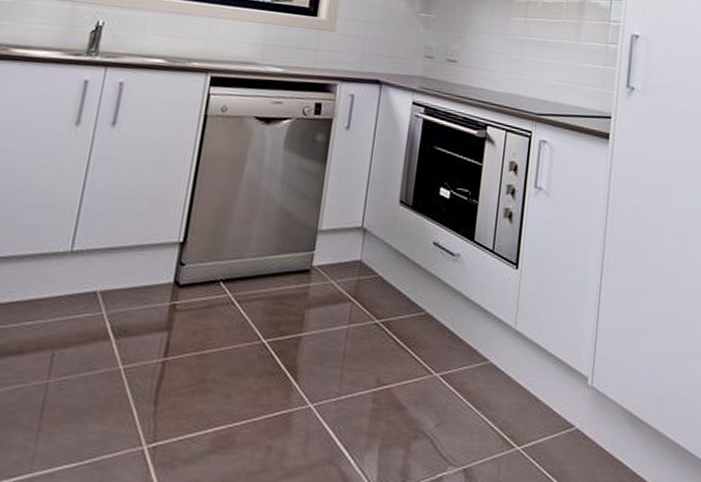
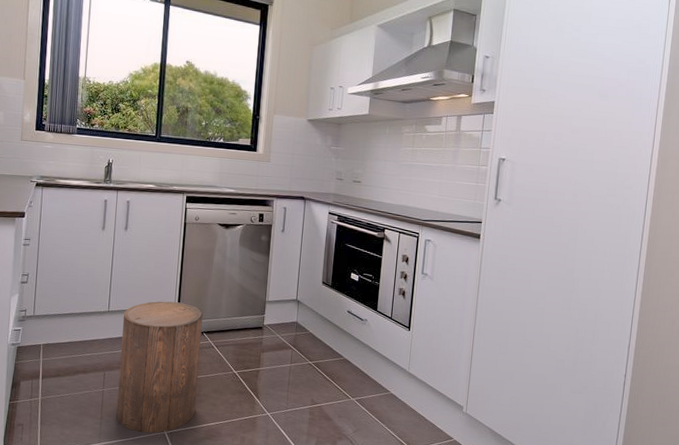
stool: none [65,233,222,450] -> present [116,301,203,433]

